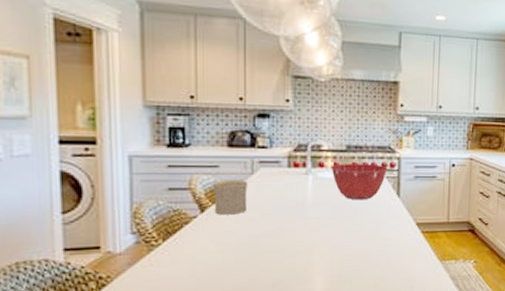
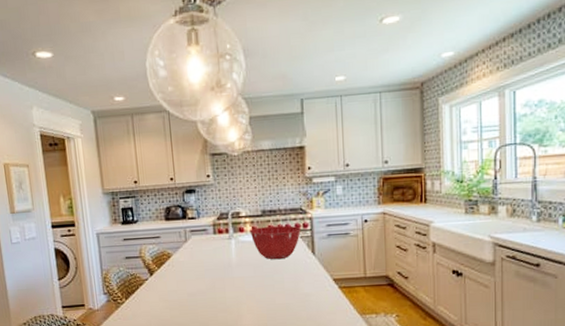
cup: present [214,180,248,215] -> none [158,247,184,277]

